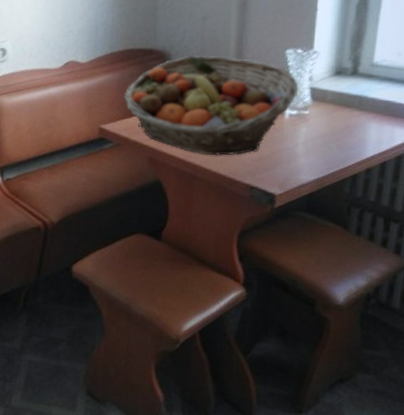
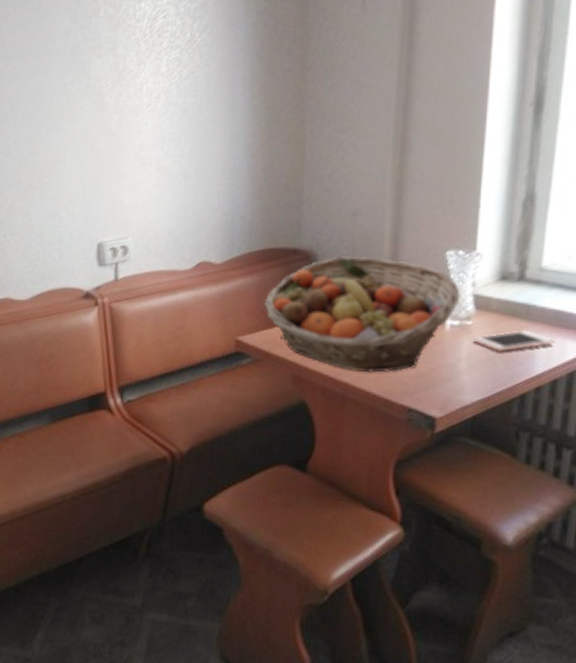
cell phone: none [310,118,385,138] -> present [474,329,556,352]

